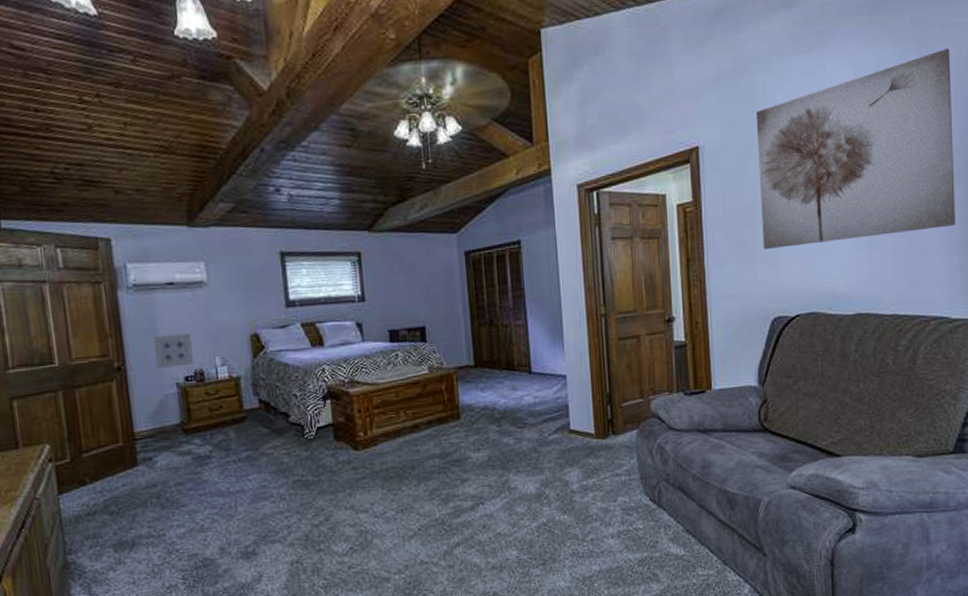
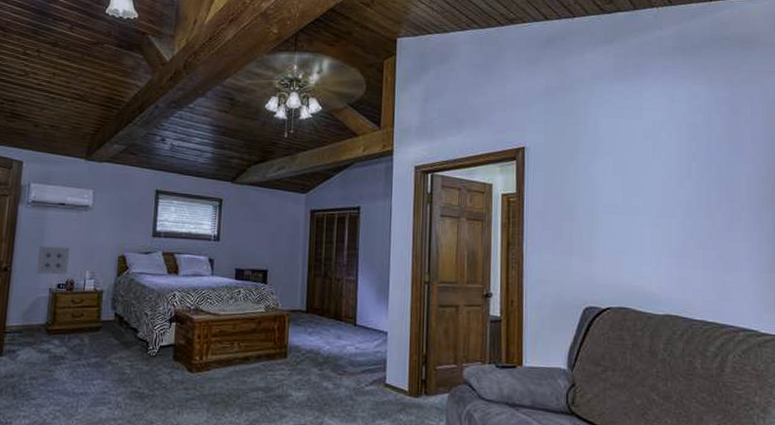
wall art: present [755,48,955,249] -> none [578,91,764,246]

